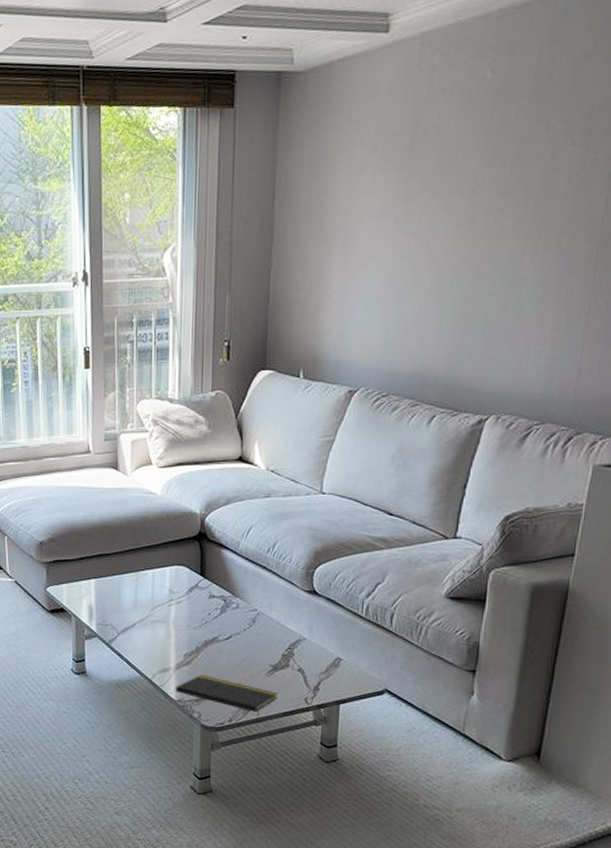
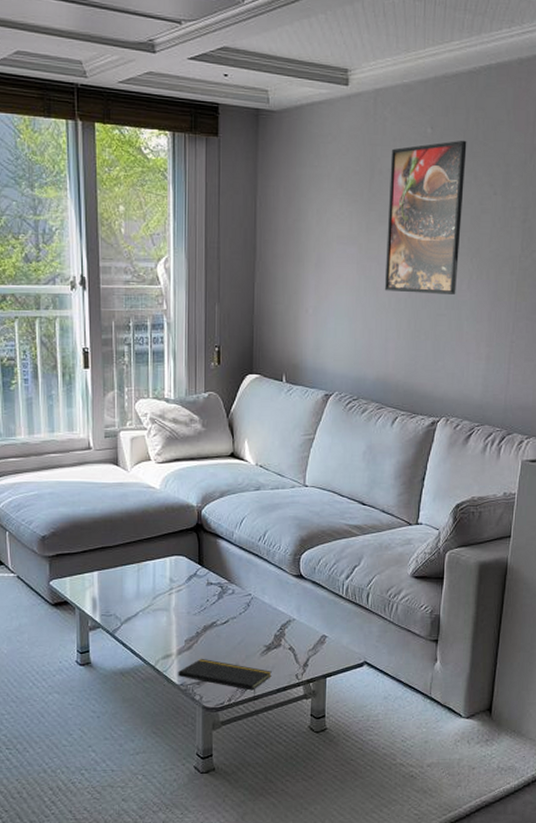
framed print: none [424,82,538,271] -> present [384,140,467,294]

